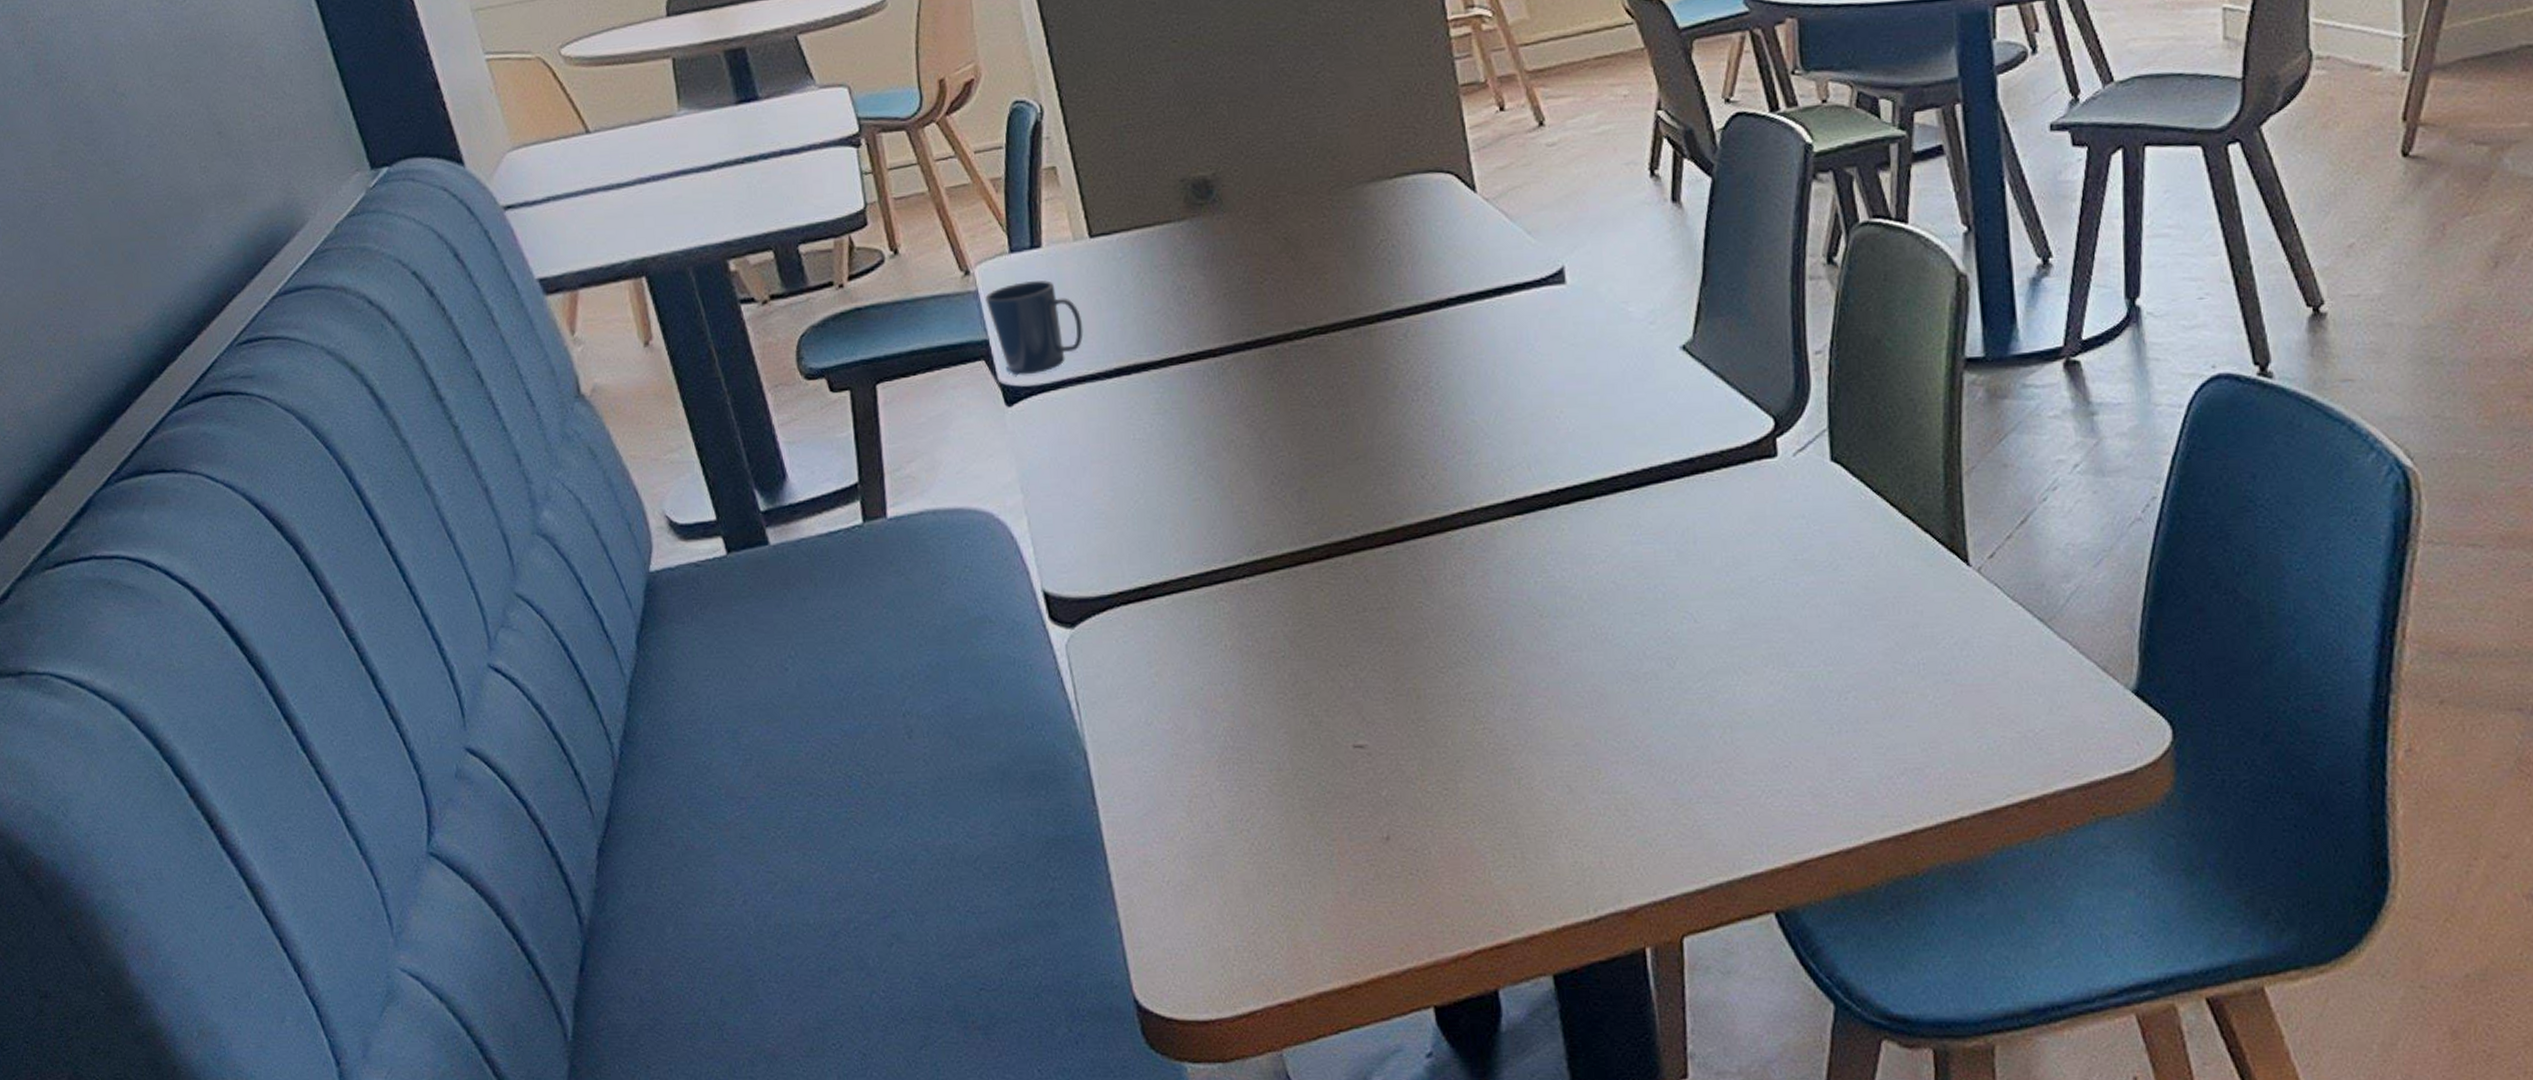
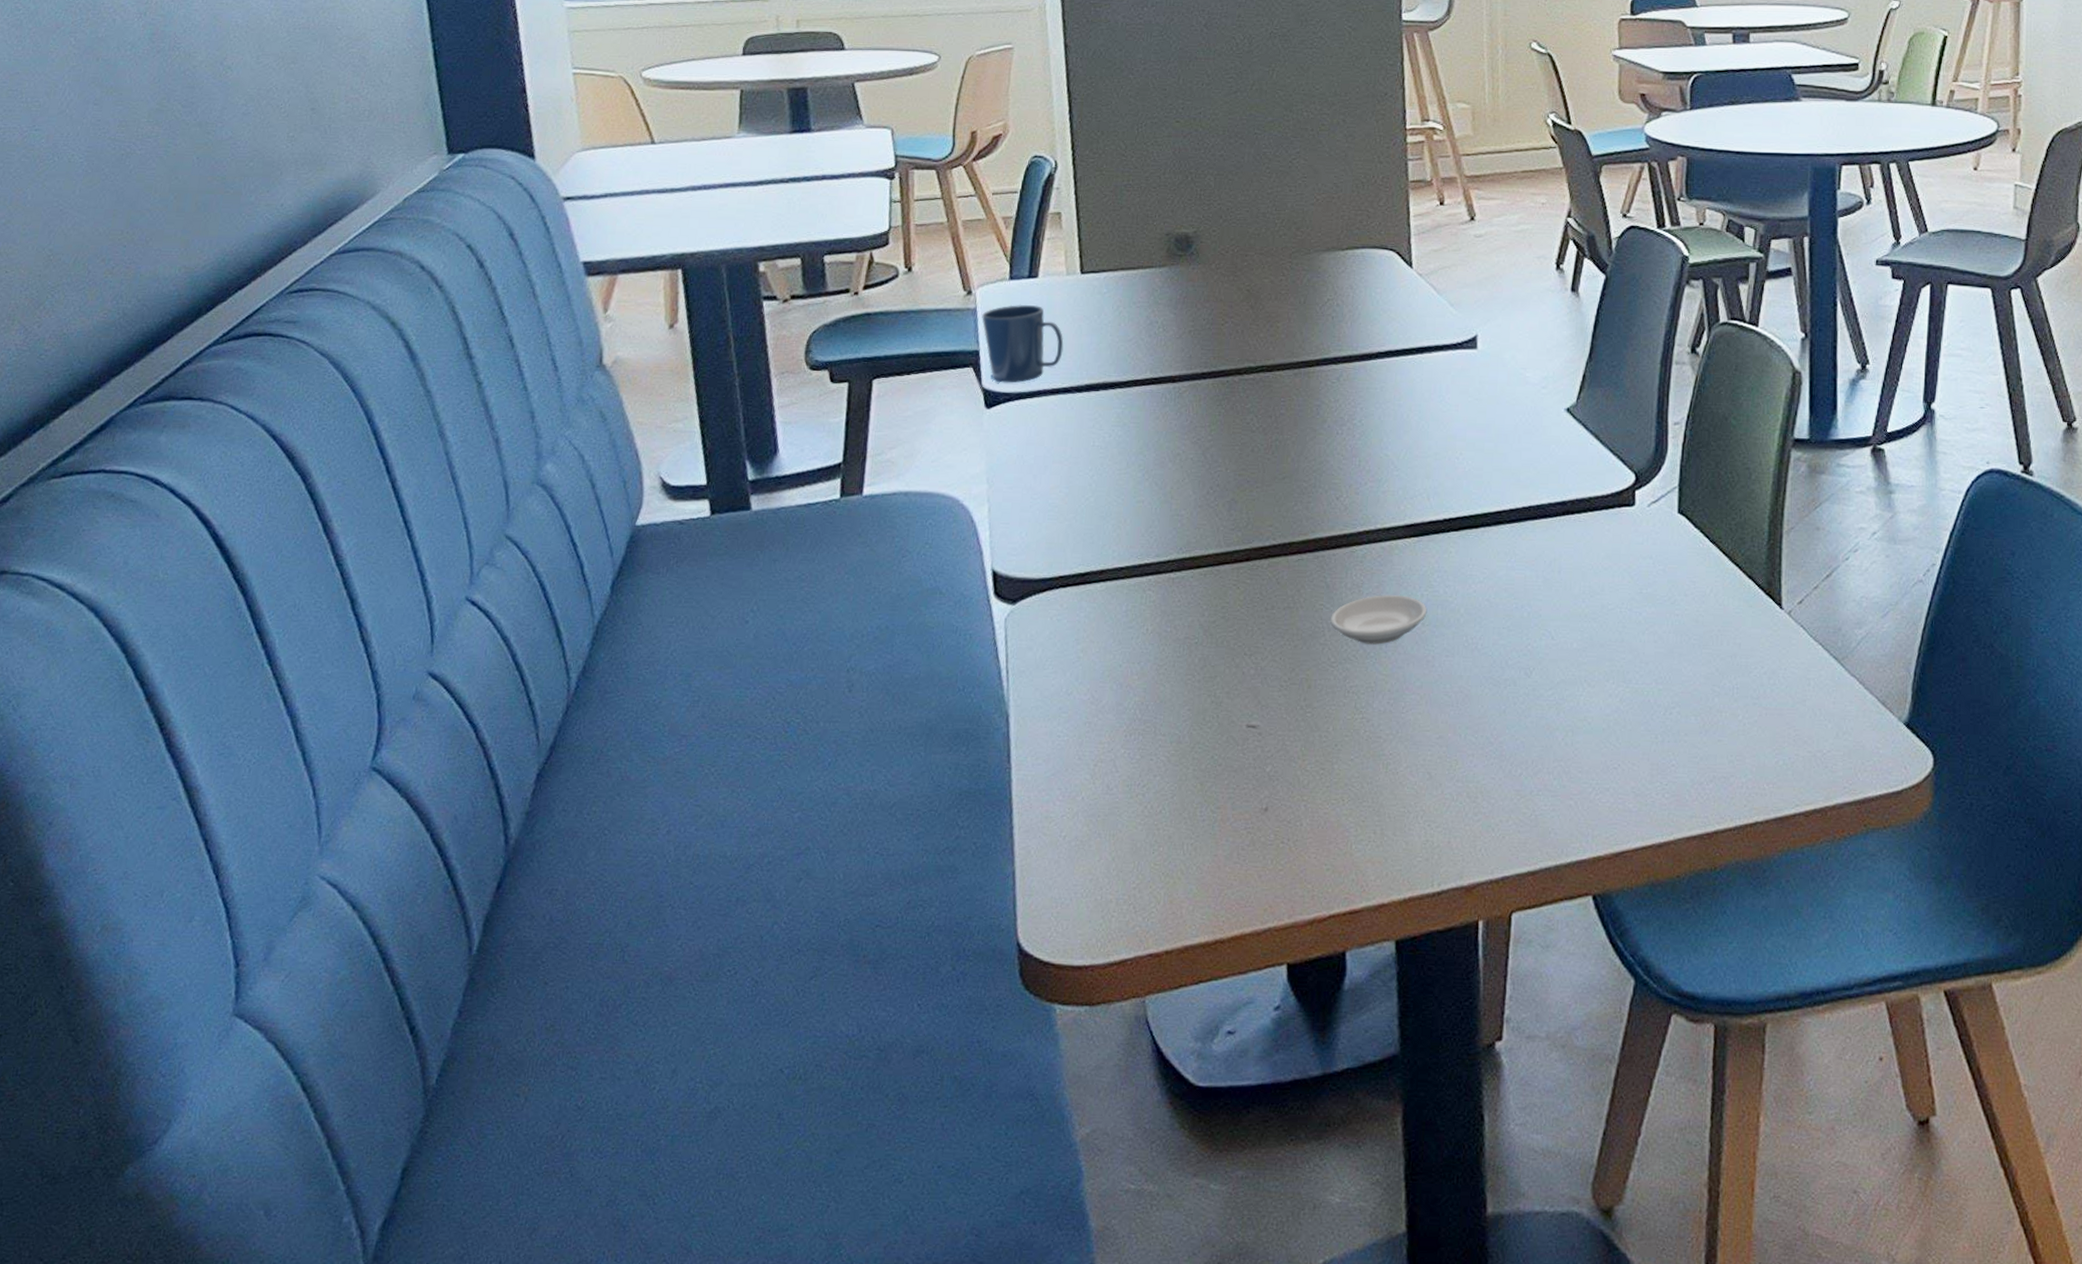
saucer: none [1433,584,1544,644] -> present [1330,595,1427,645]

